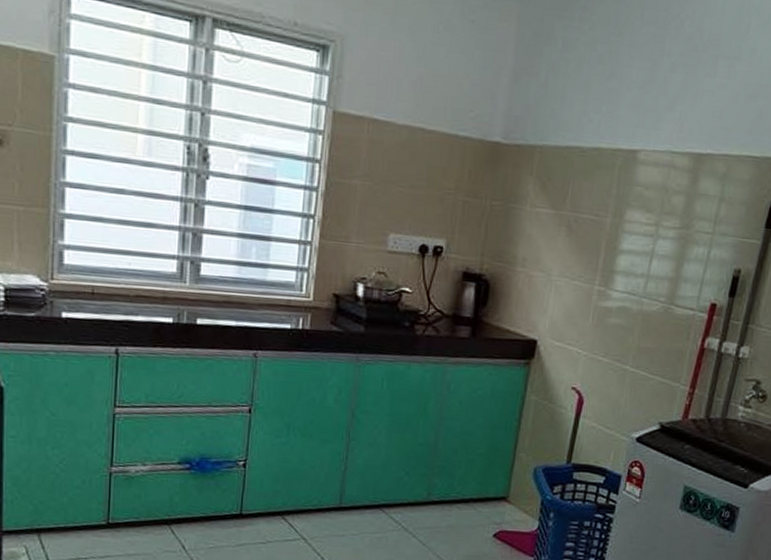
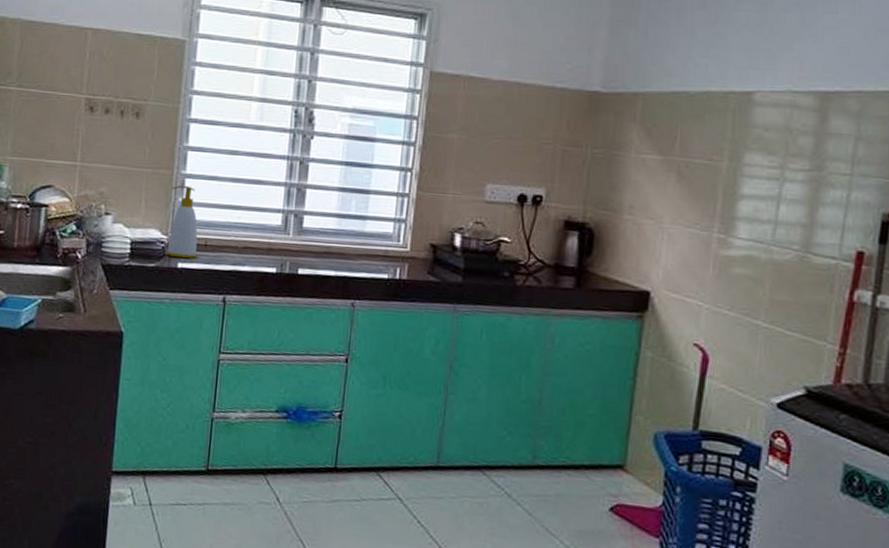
soap bottle: none [48,226,84,308] -> present [166,185,198,259]

